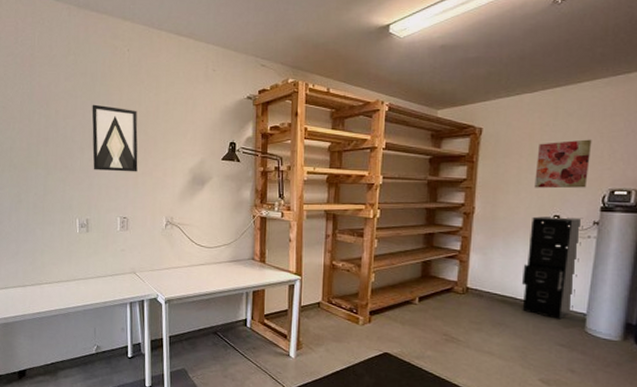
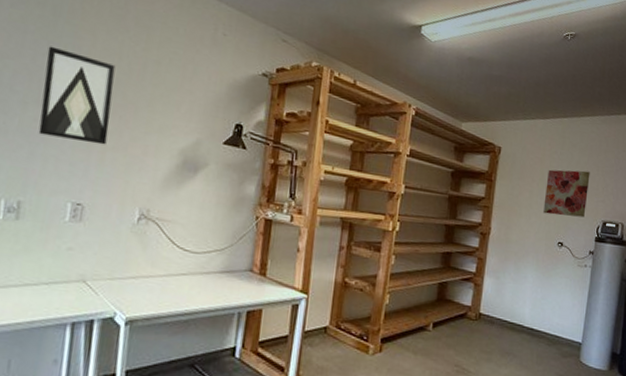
filing cabinet: present [521,216,583,320] -> none [528,242,582,349]

